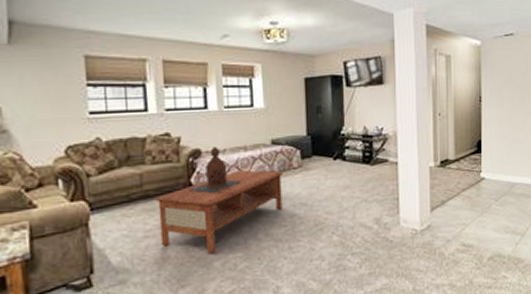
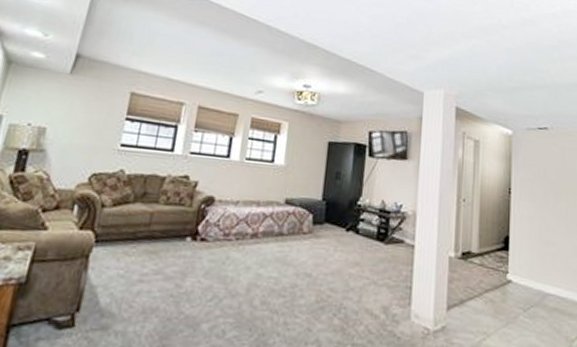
coffee table: present [154,170,283,254] -> none [153,225,291,314]
lantern: present [188,146,241,193] -> none [193,196,248,246]

